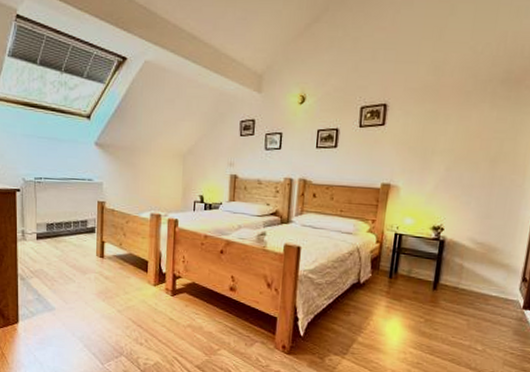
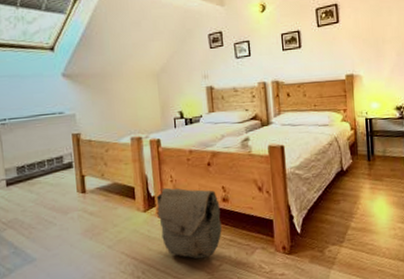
bag: none [166,266,227,340] -> present [156,187,222,259]

